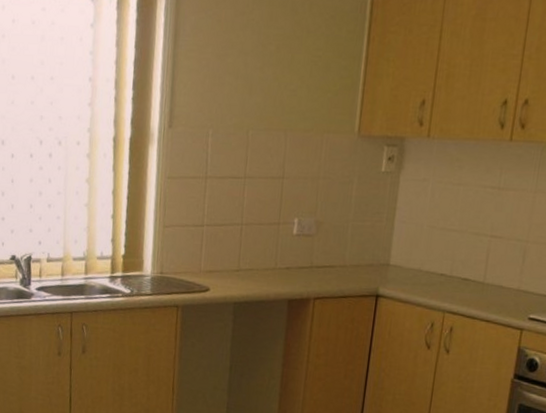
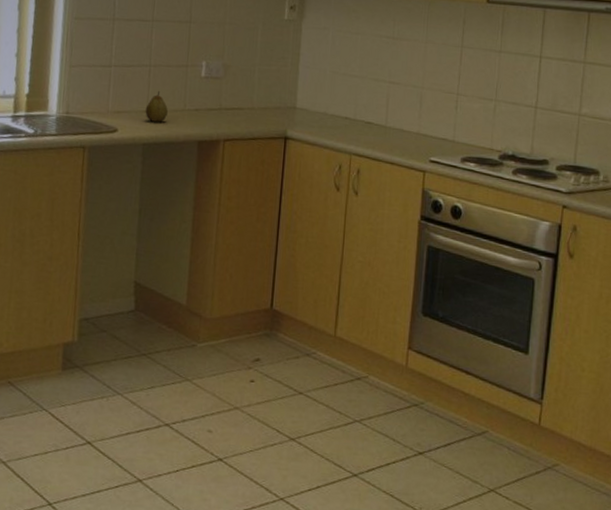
fruit: none [236,250,259,281] -> present [145,91,168,122]

